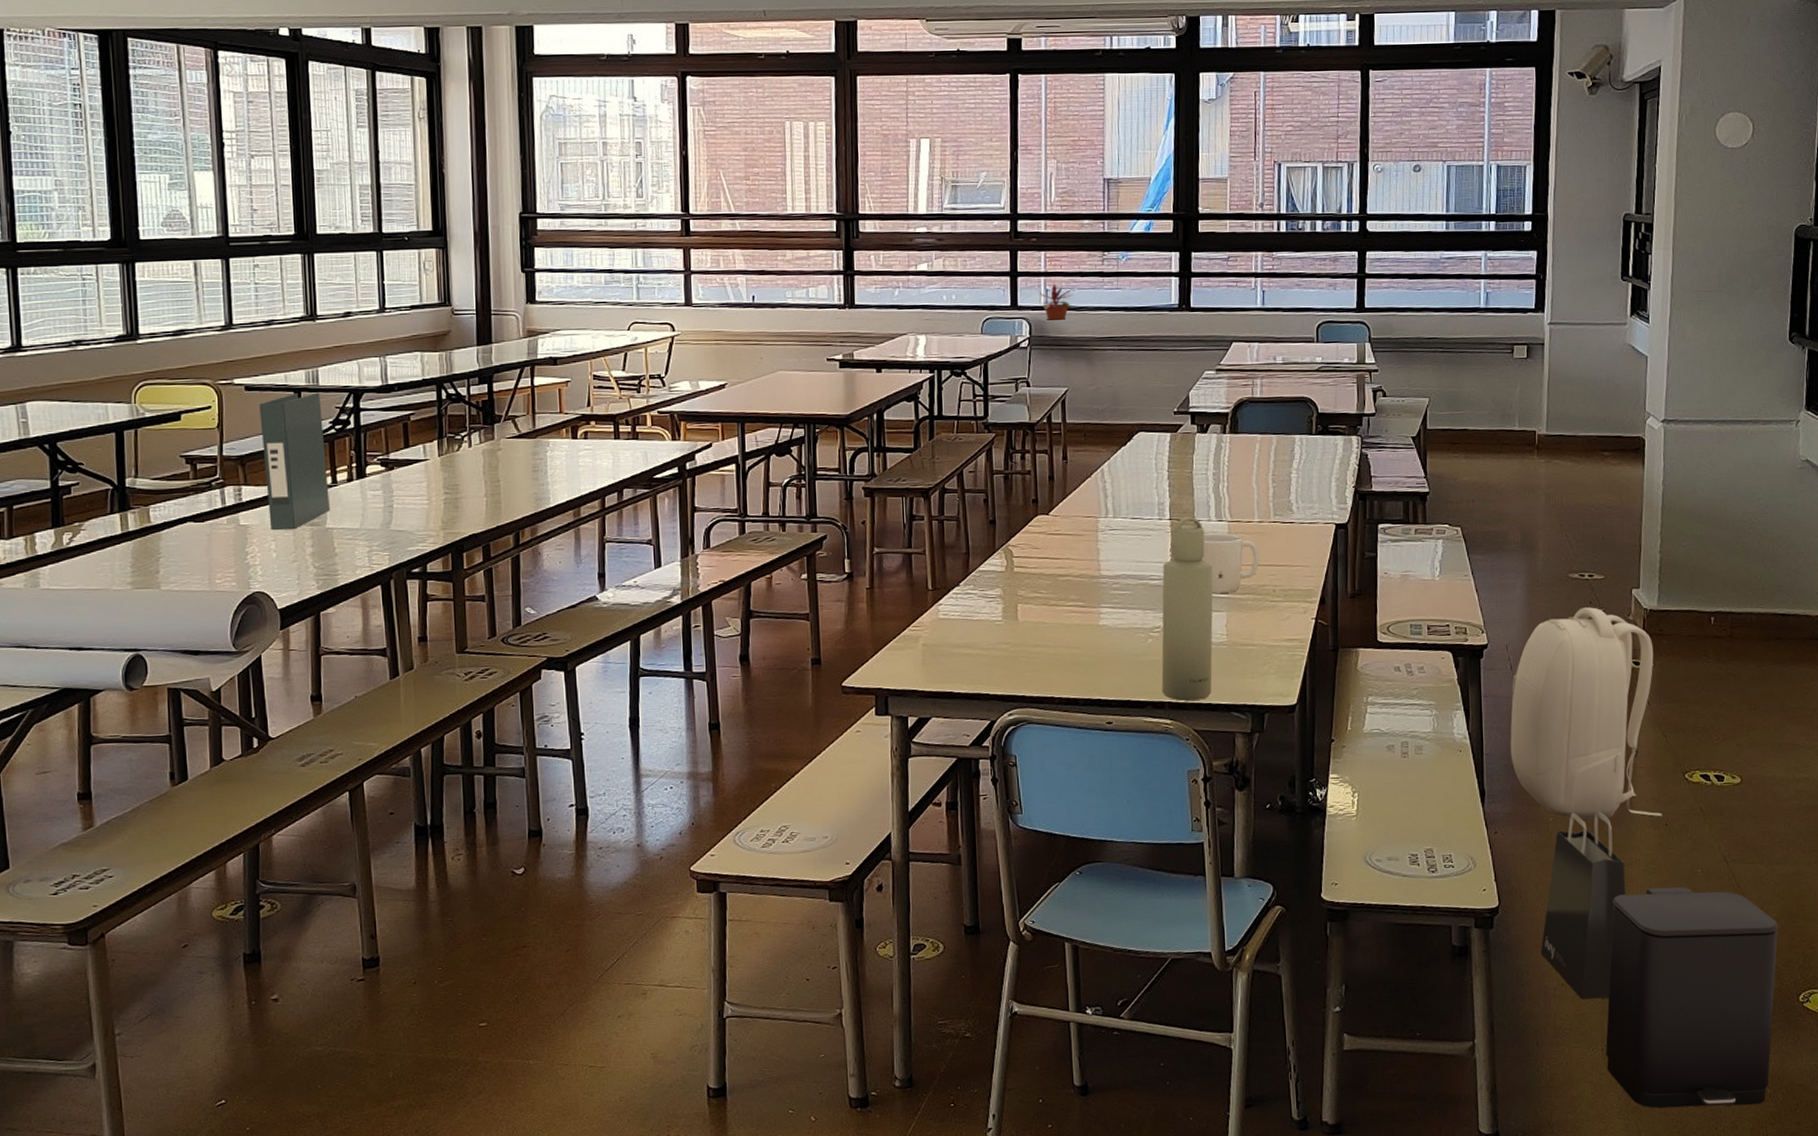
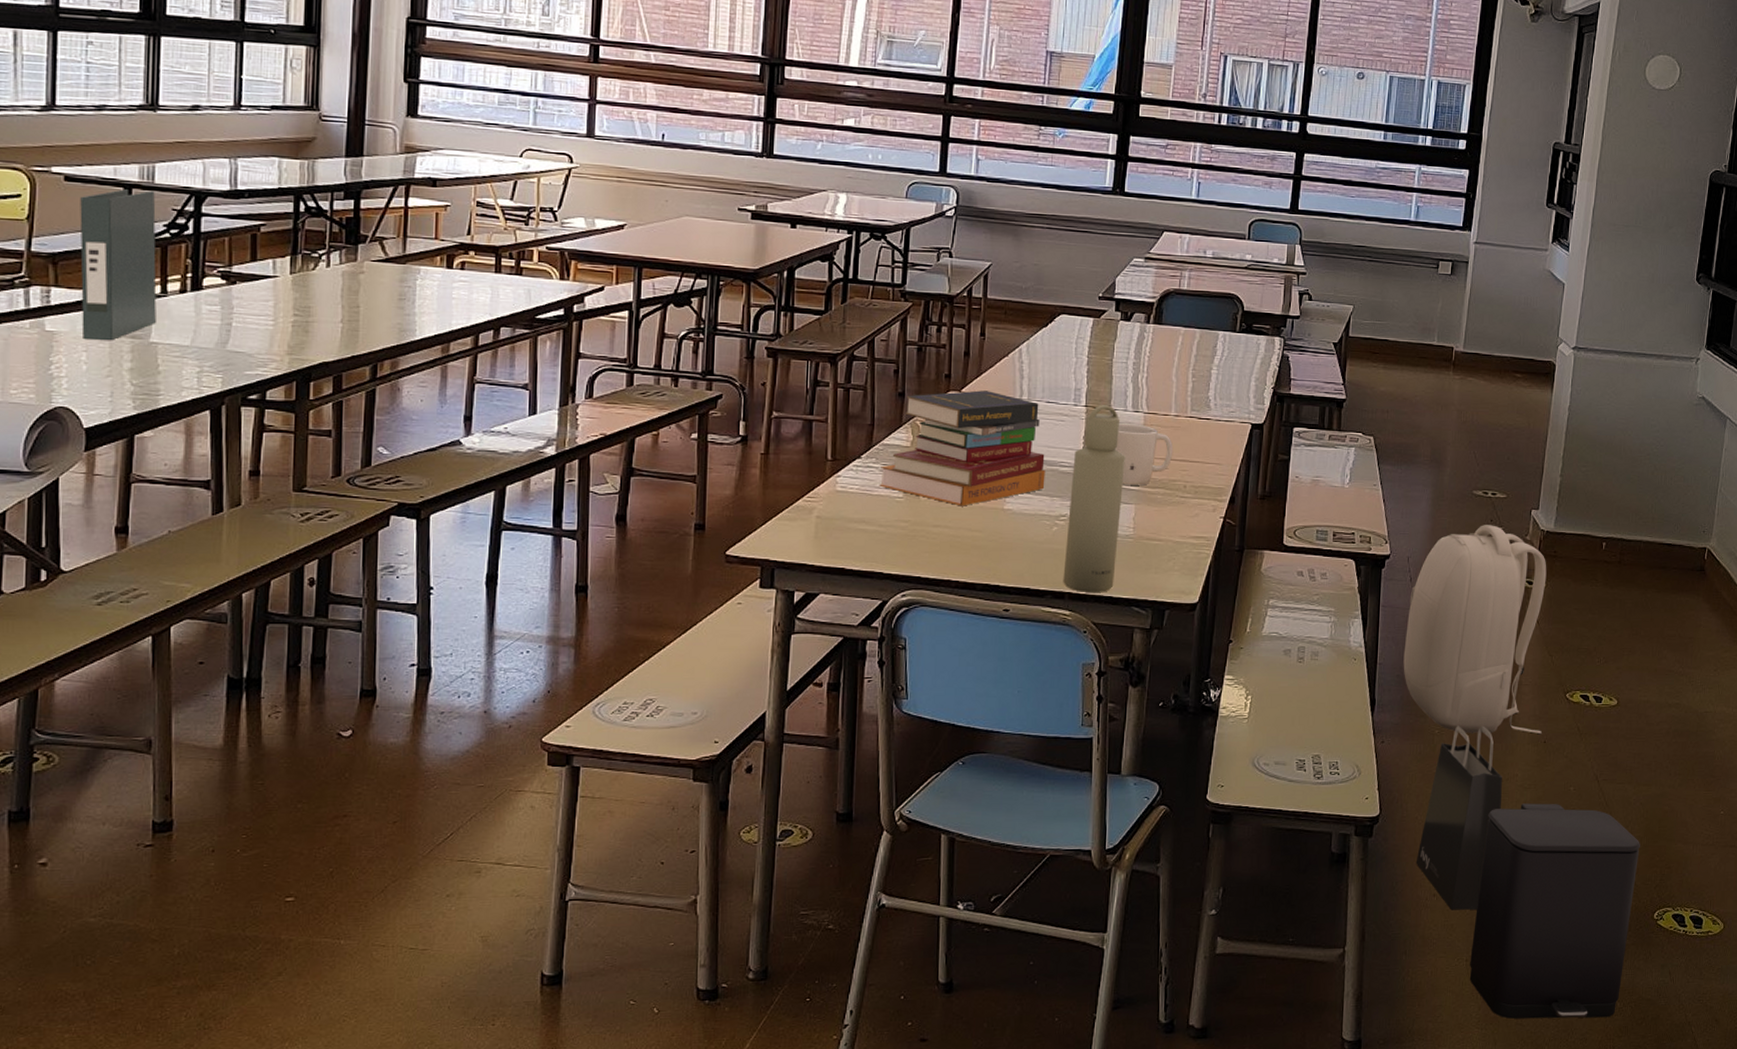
books: none [978,512,1137,625] -> present [879,390,1045,506]
potted plant: present [1039,283,1075,321] -> none [970,153,1007,193]

